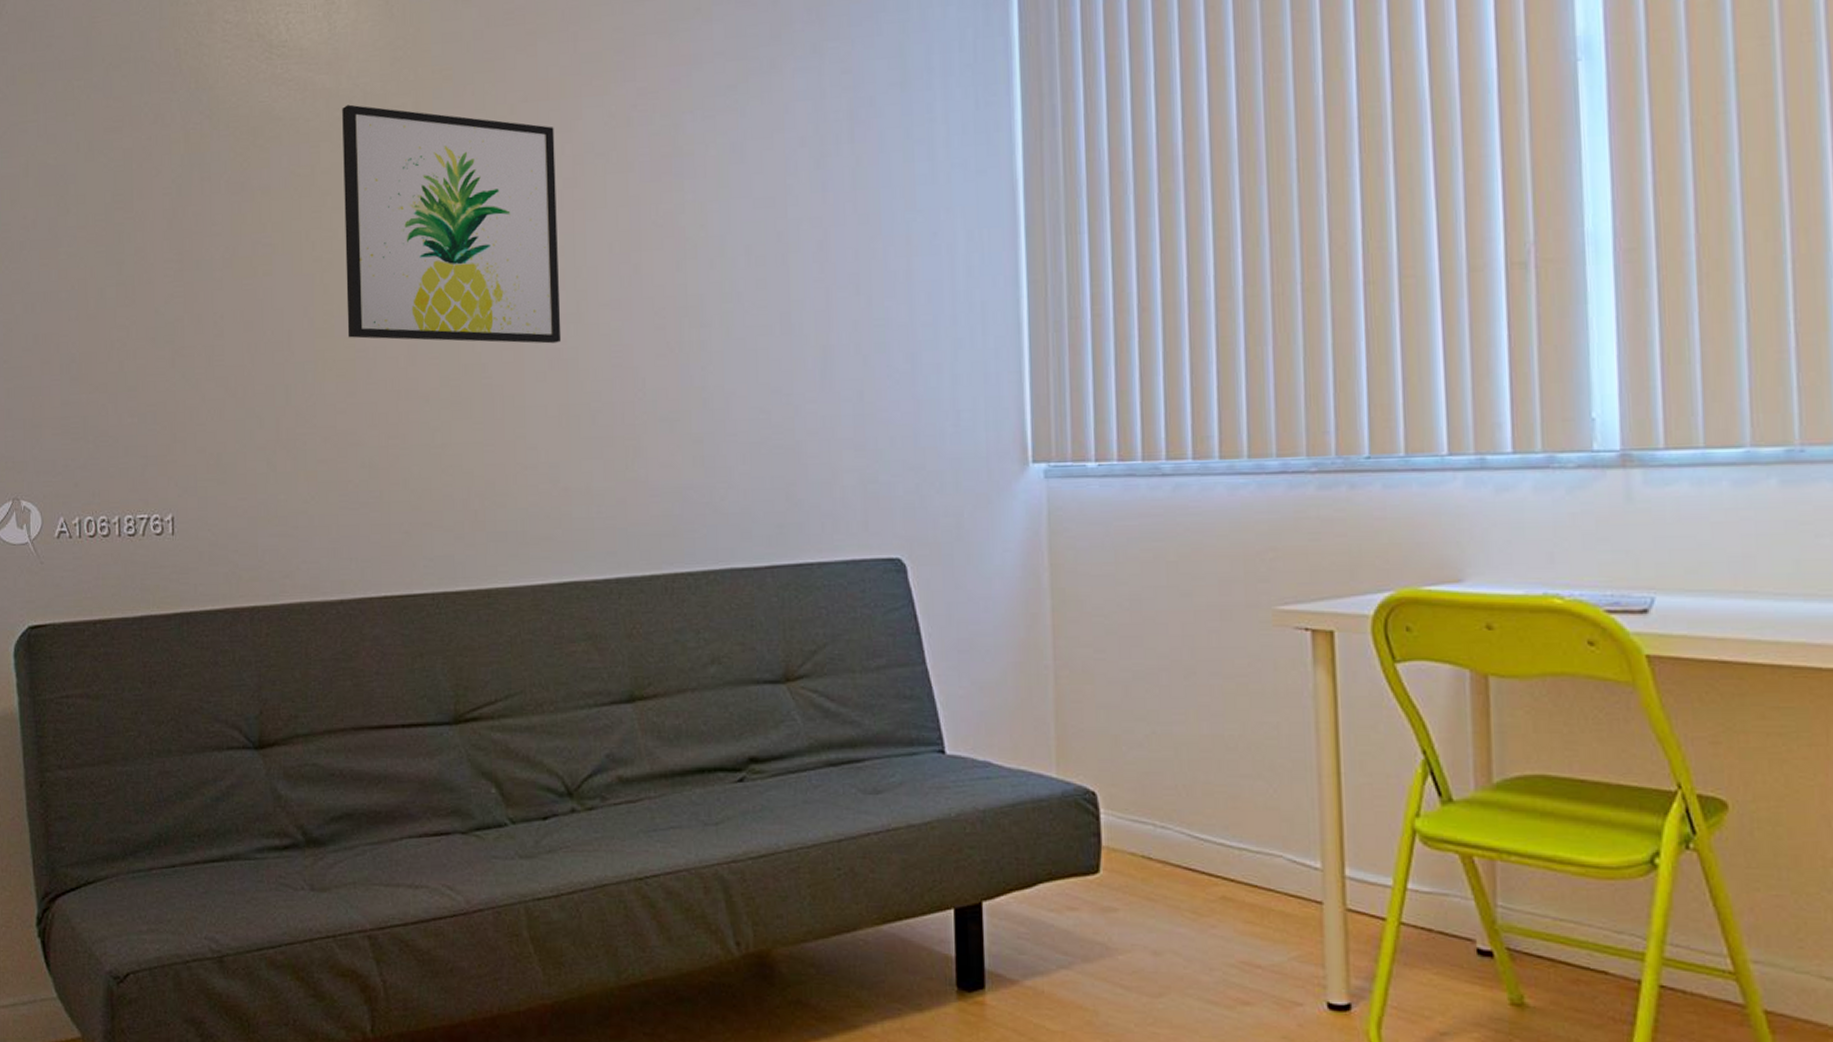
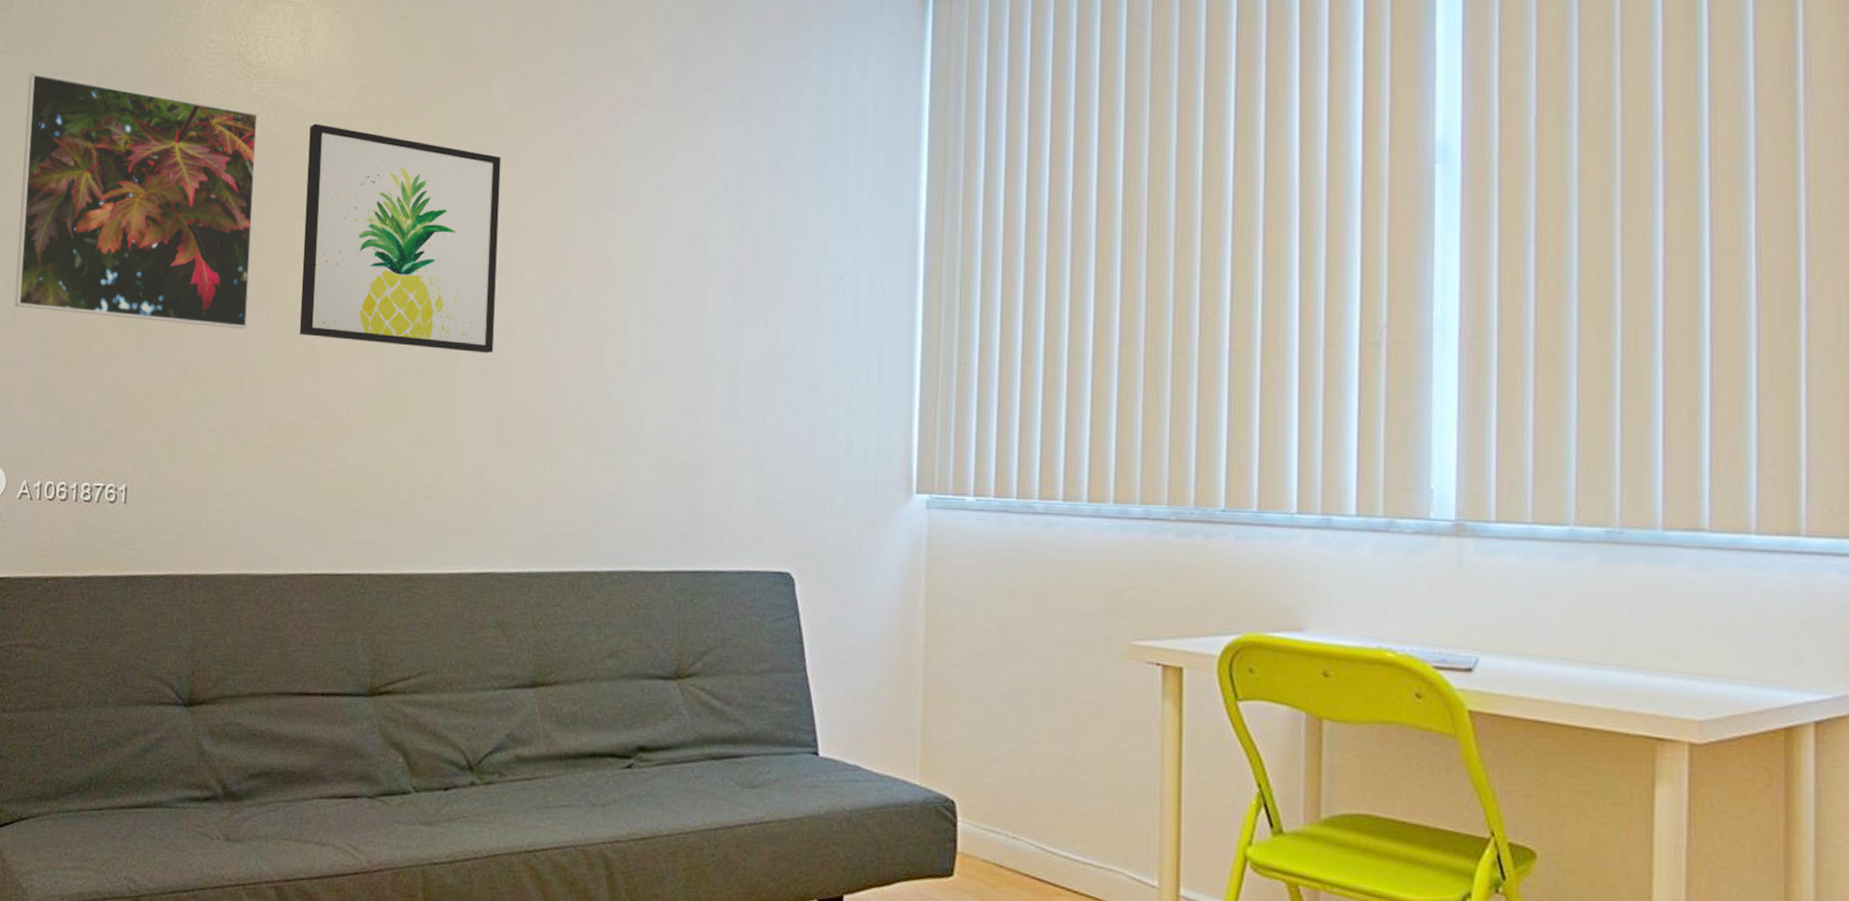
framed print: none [29,70,291,337] -> present [14,72,259,330]

